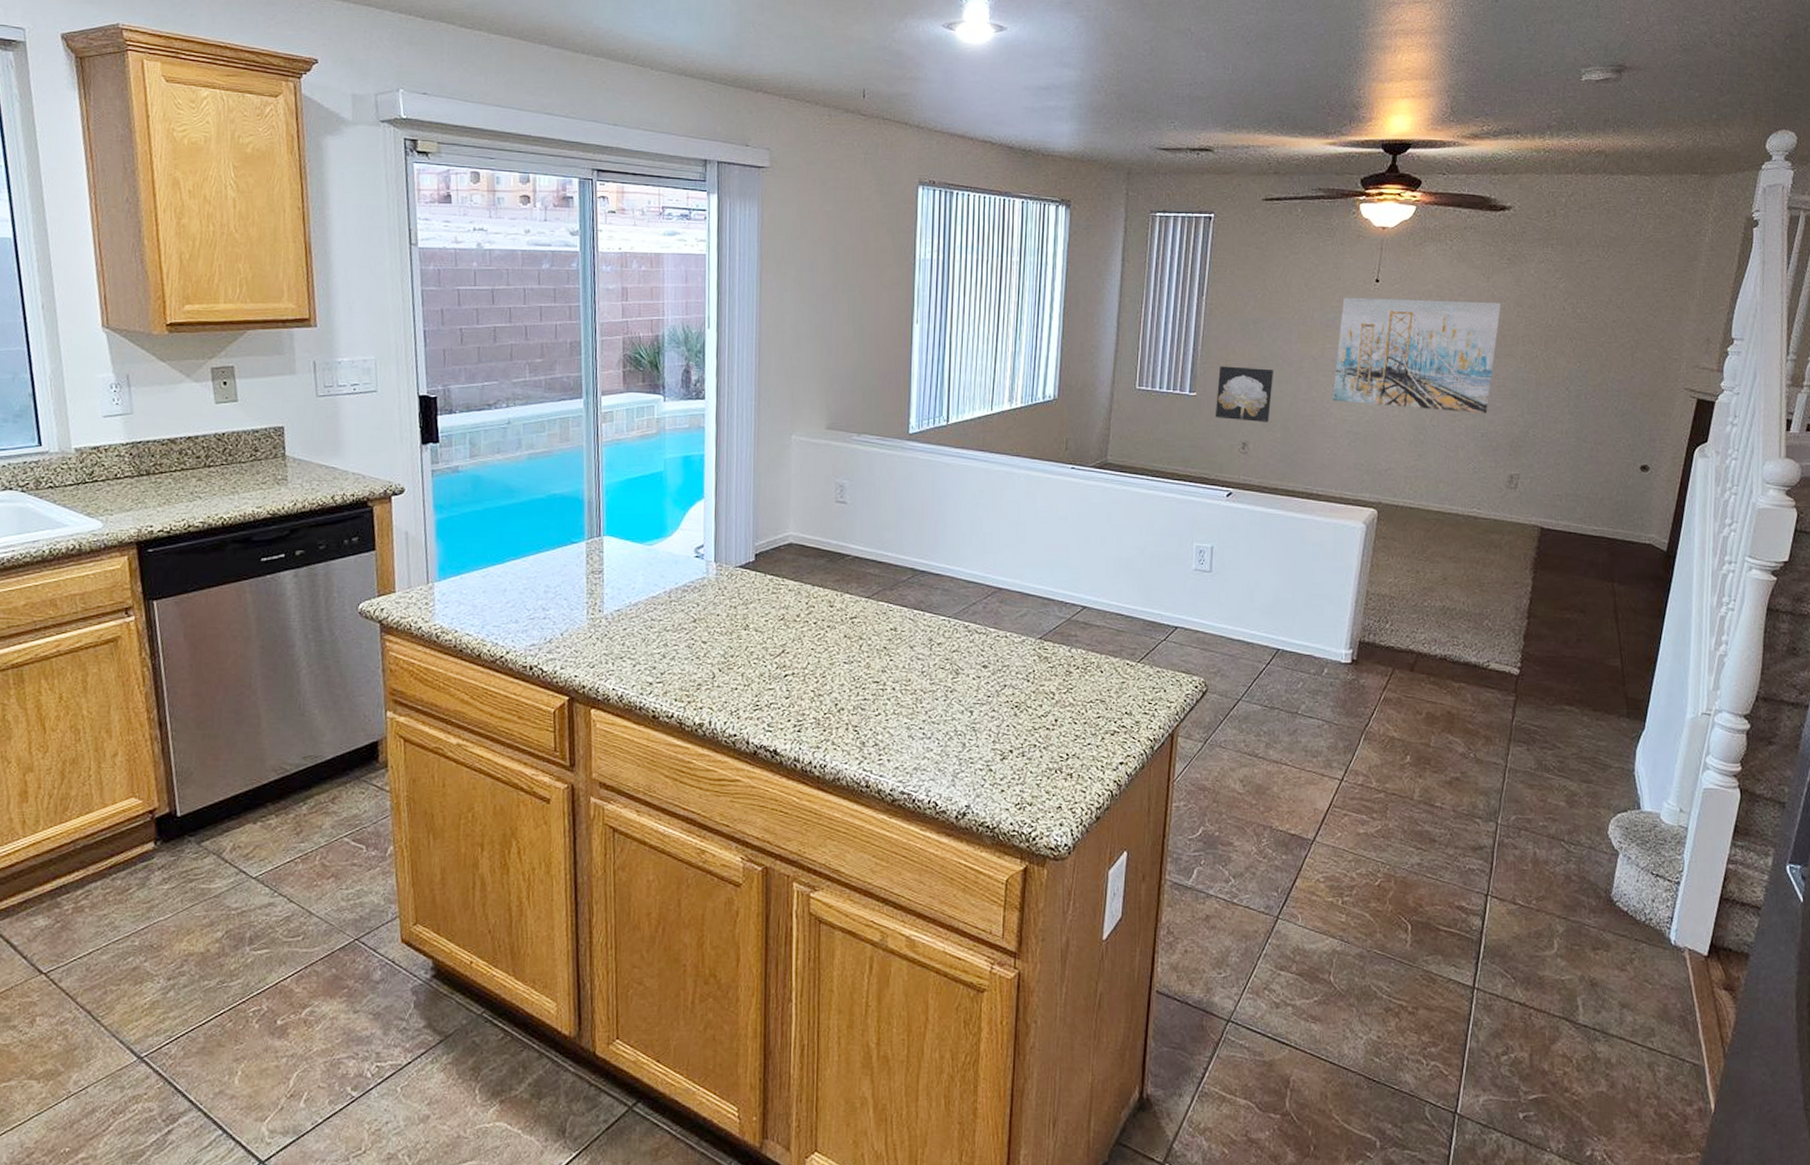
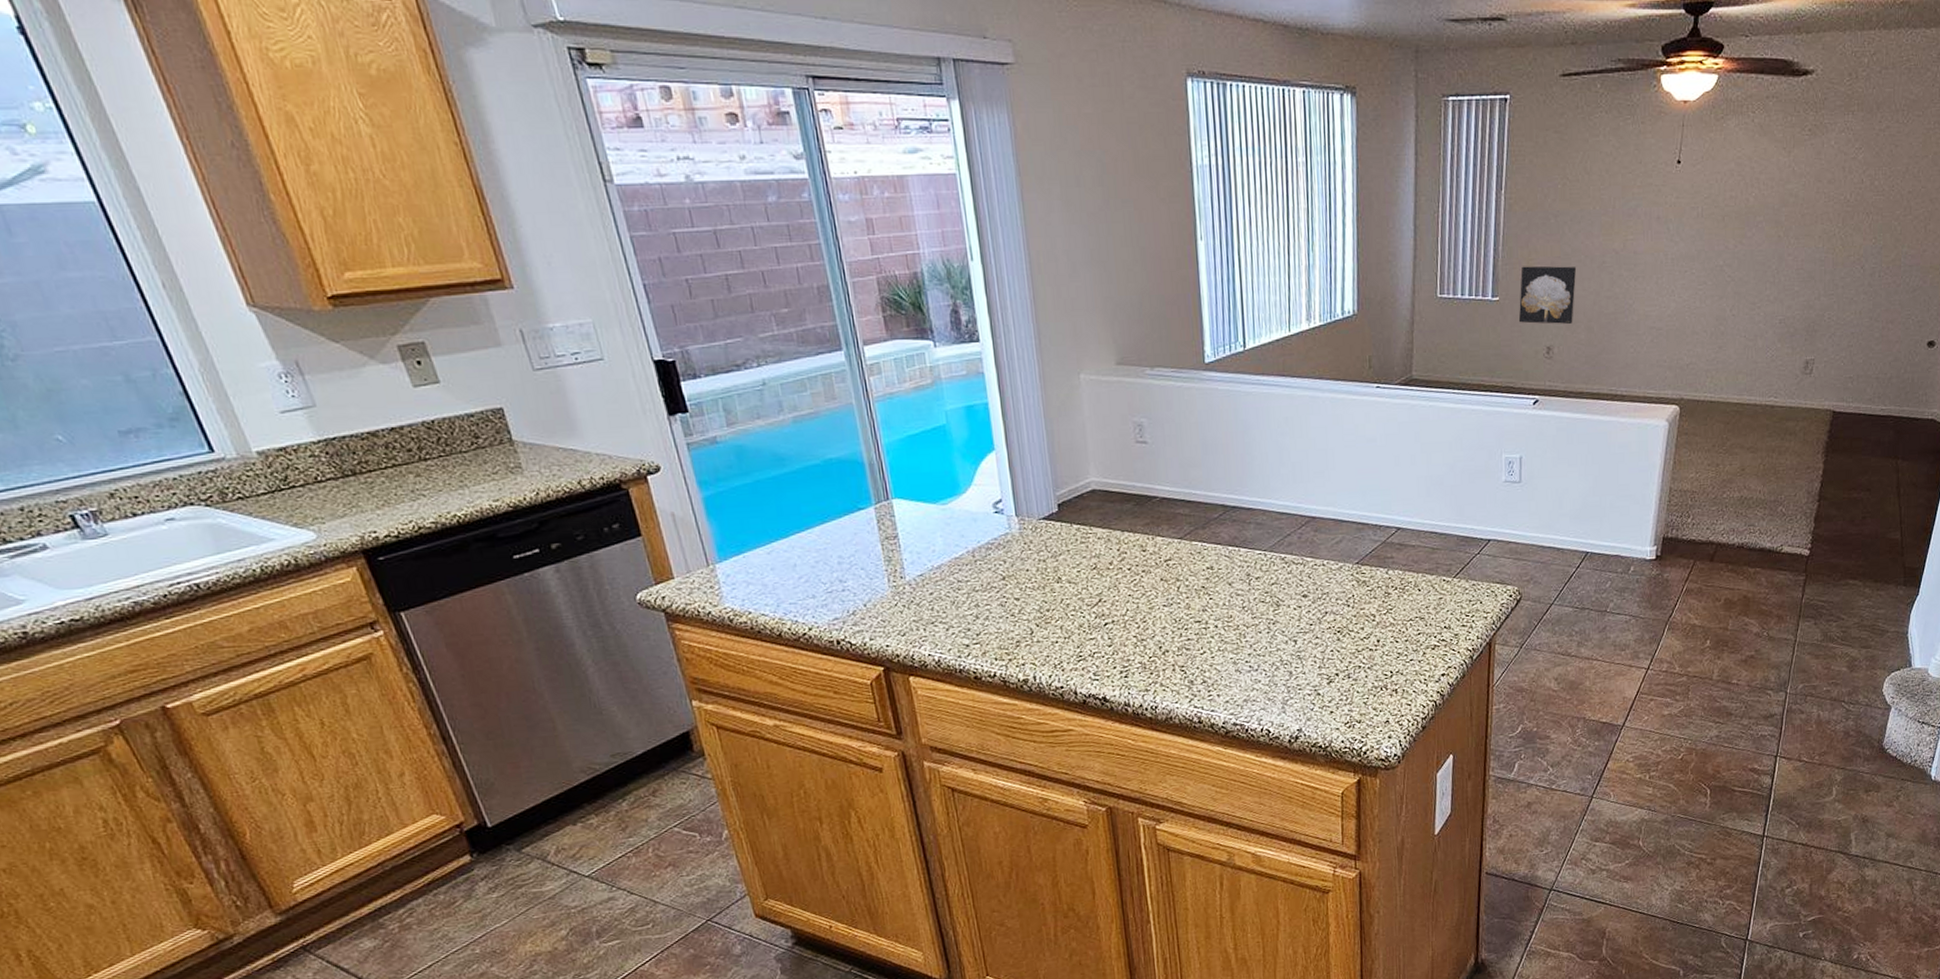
wall art: present [1332,297,1502,414] -> none [1634,178,1802,300]

